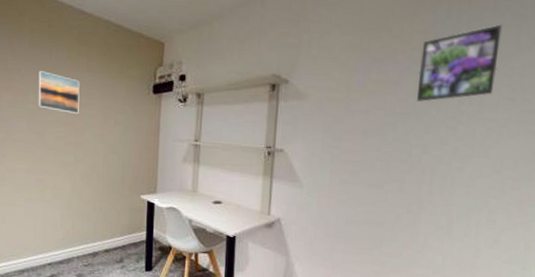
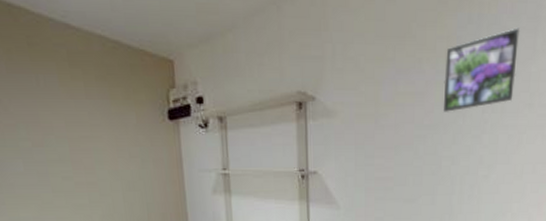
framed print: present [38,71,80,115] -> none [25,101,85,150]

